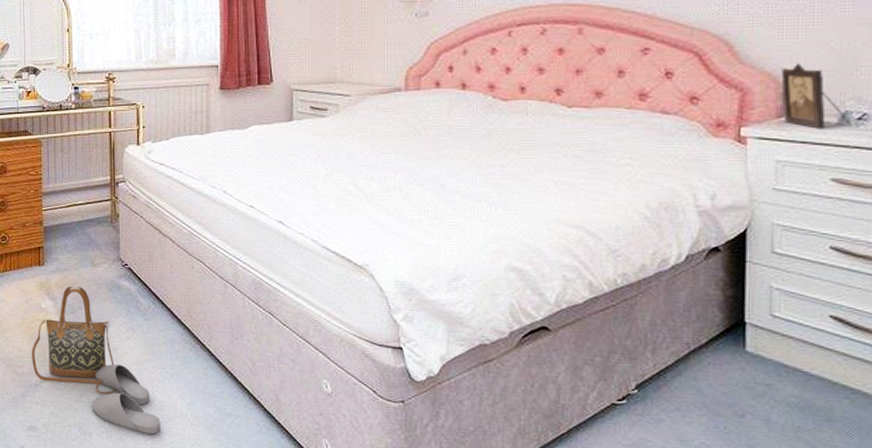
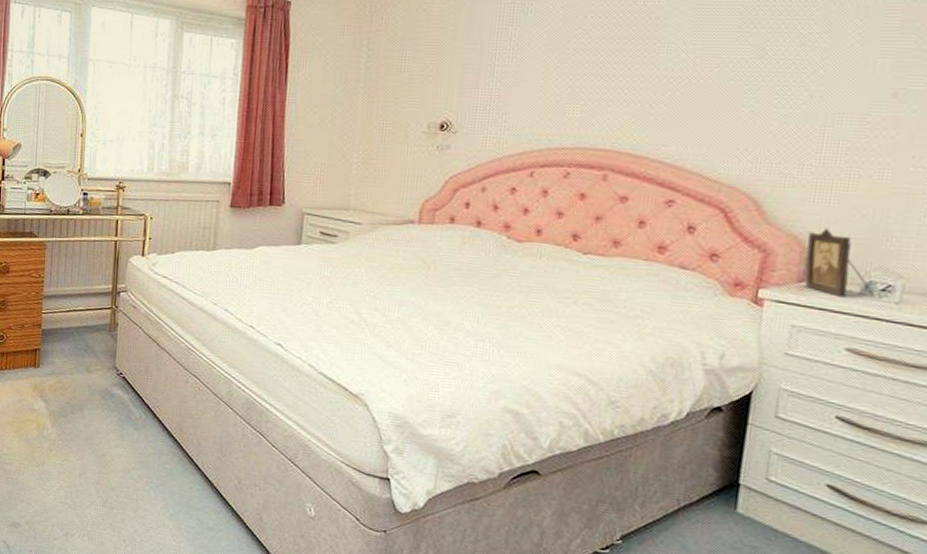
handbag: present [31,287,116,395] -> none [20,390,102,499]
slippers: present [91,363,161,435] -> none [76,469,143,542]

